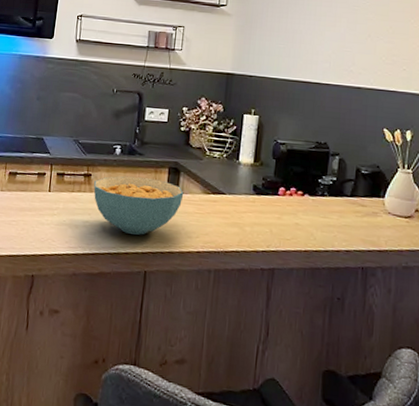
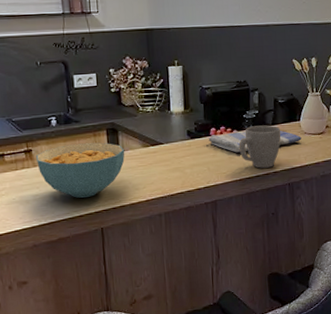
dish towel: none [275,195,384,222] -> present [208,131,302,153]
mug: none [308,193,360,245] -> present [238,125,281,169]

